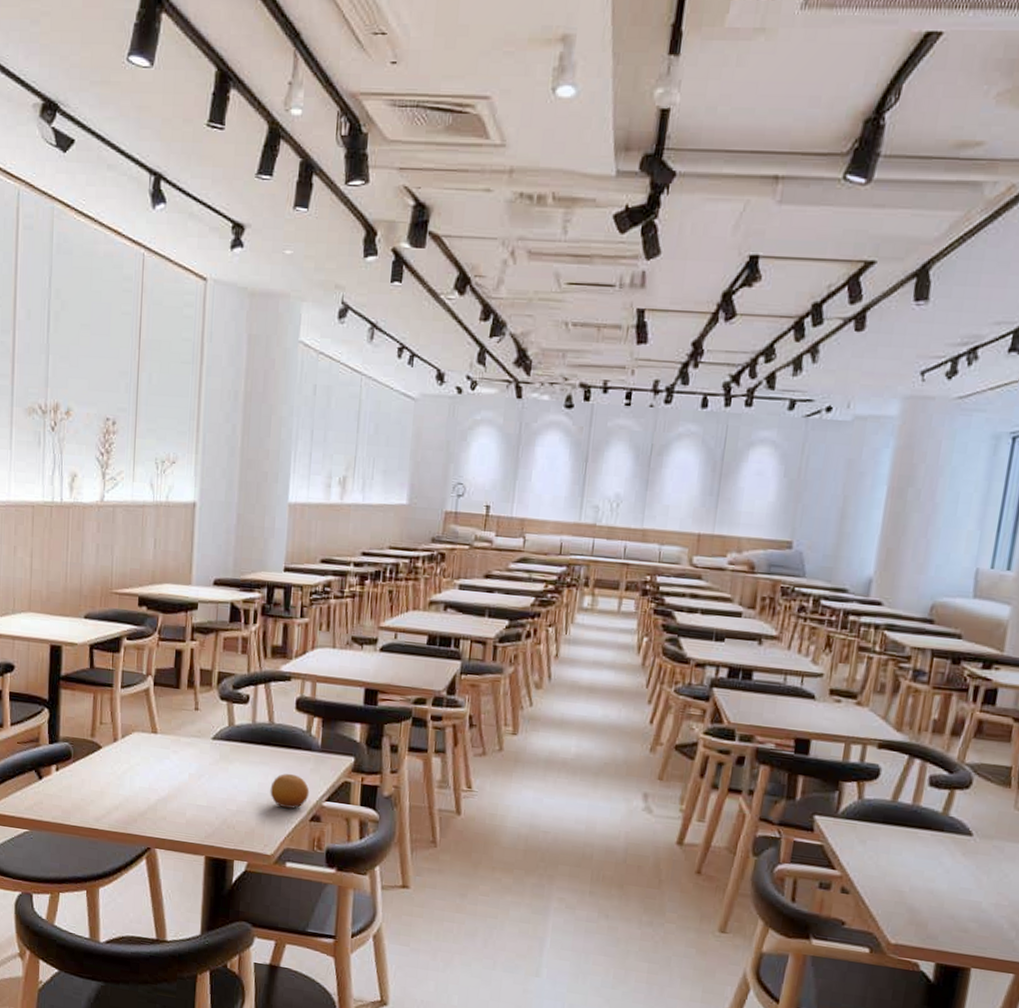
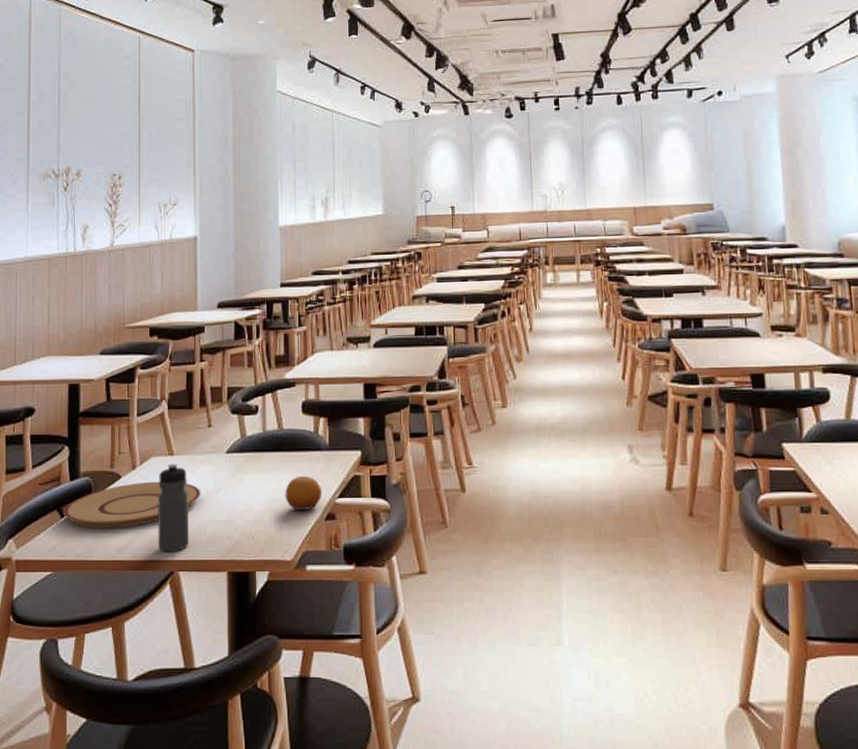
plate: none [42,755,184,799] -> present [64,481,201,529]
water bottle: none [136,741,170,829] -> present [158,463,189,552]

